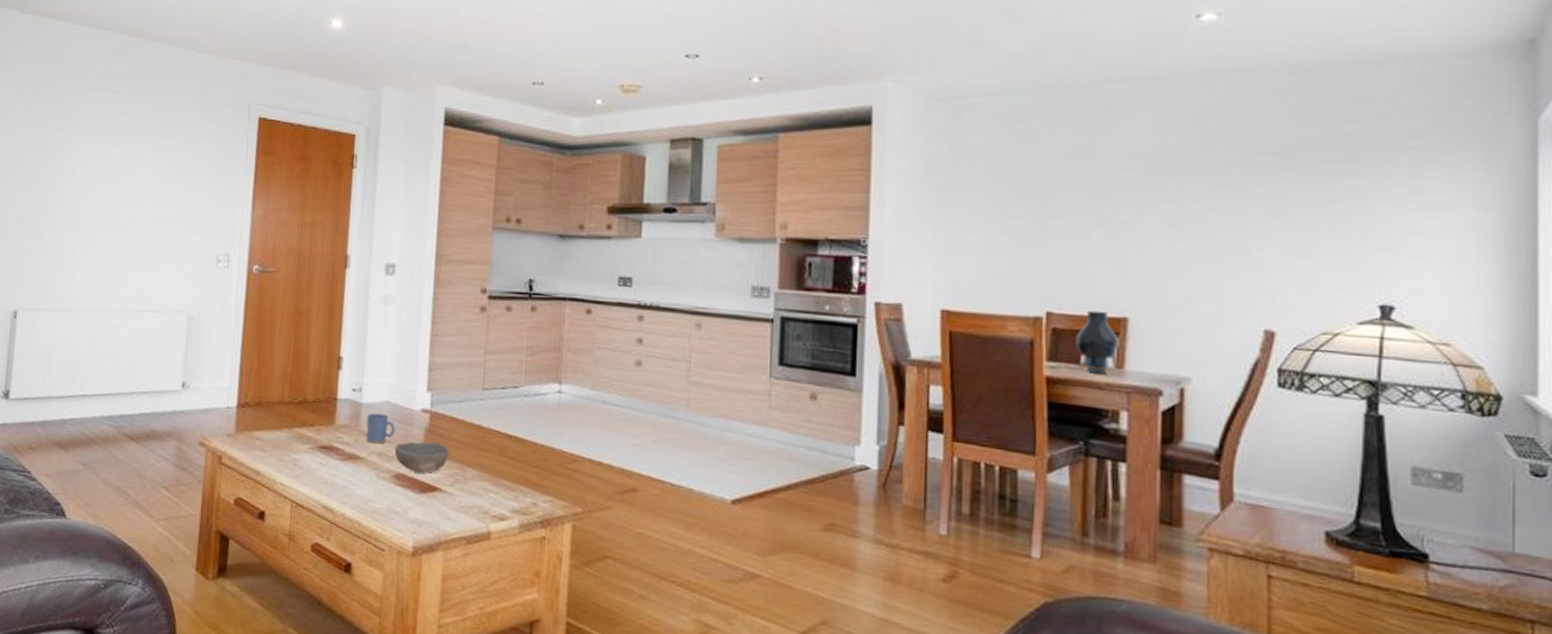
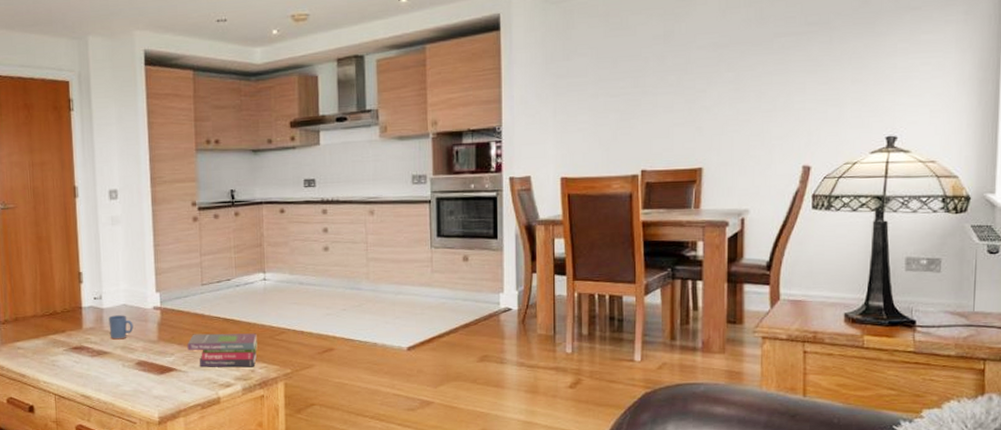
bowl: present [394,441,450,473] -> none [134,332,180,358]
books: none [457,448,544,500] -> present [187,333,258,368]
vase: present [1076,310,1119,374] -> none [664,164,696,215]

